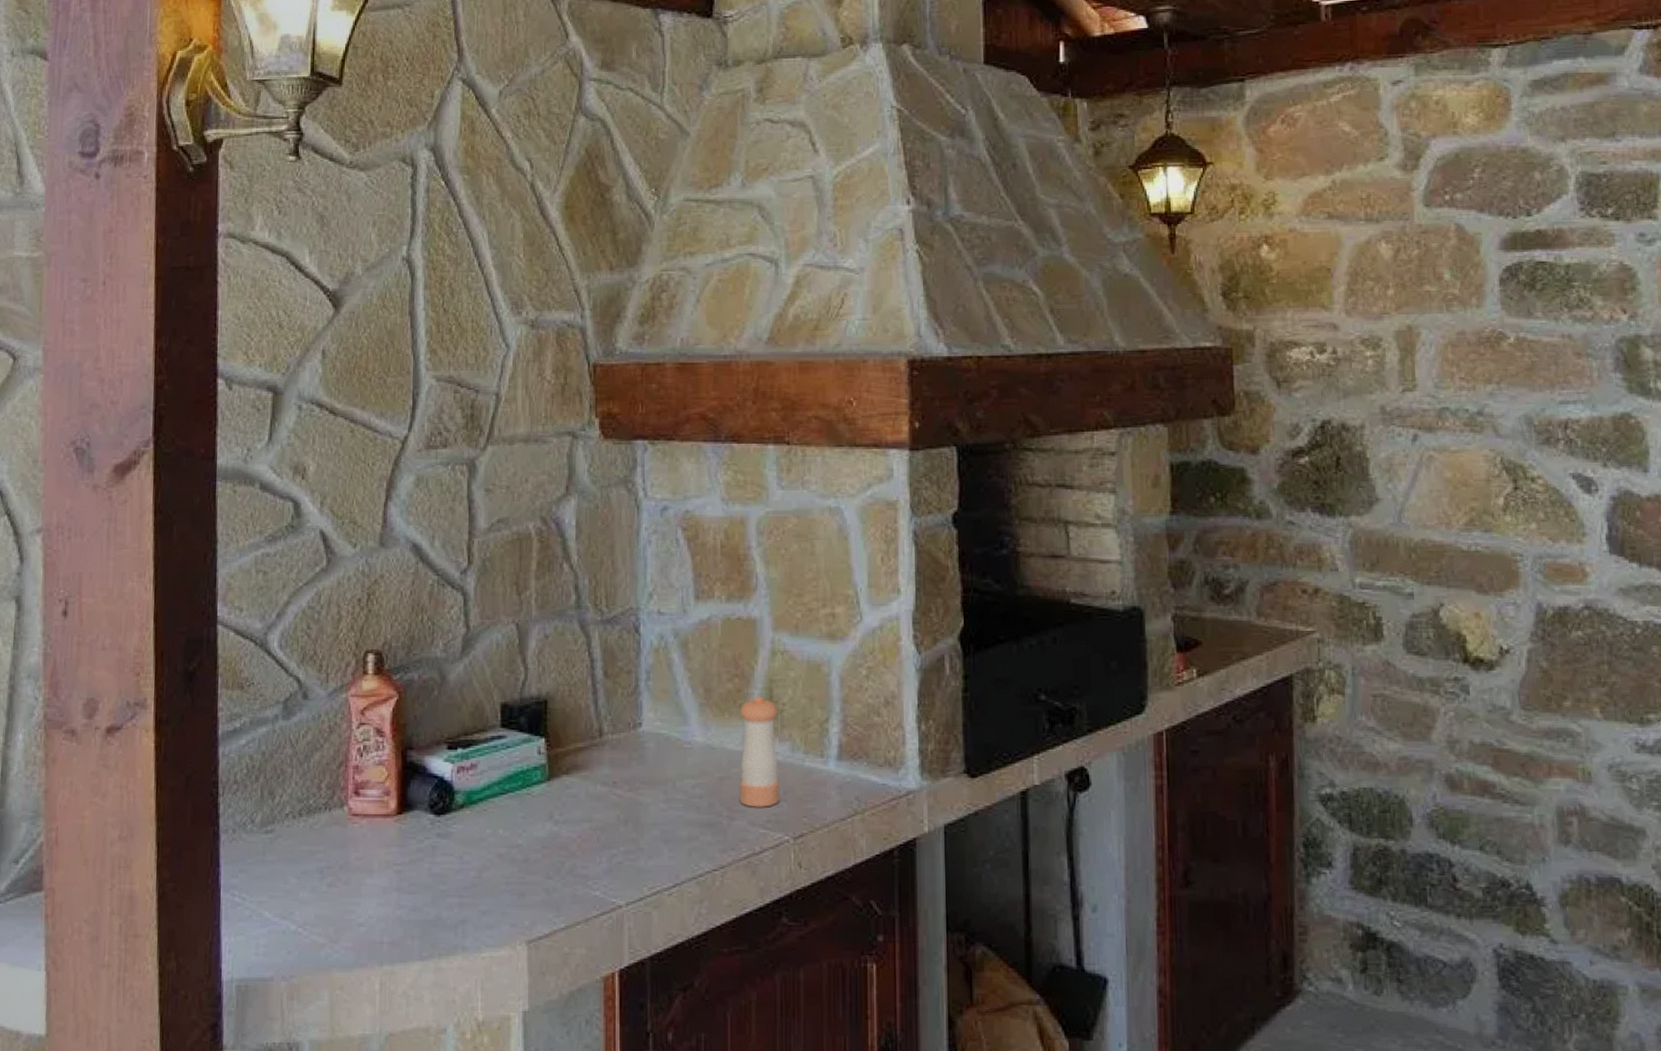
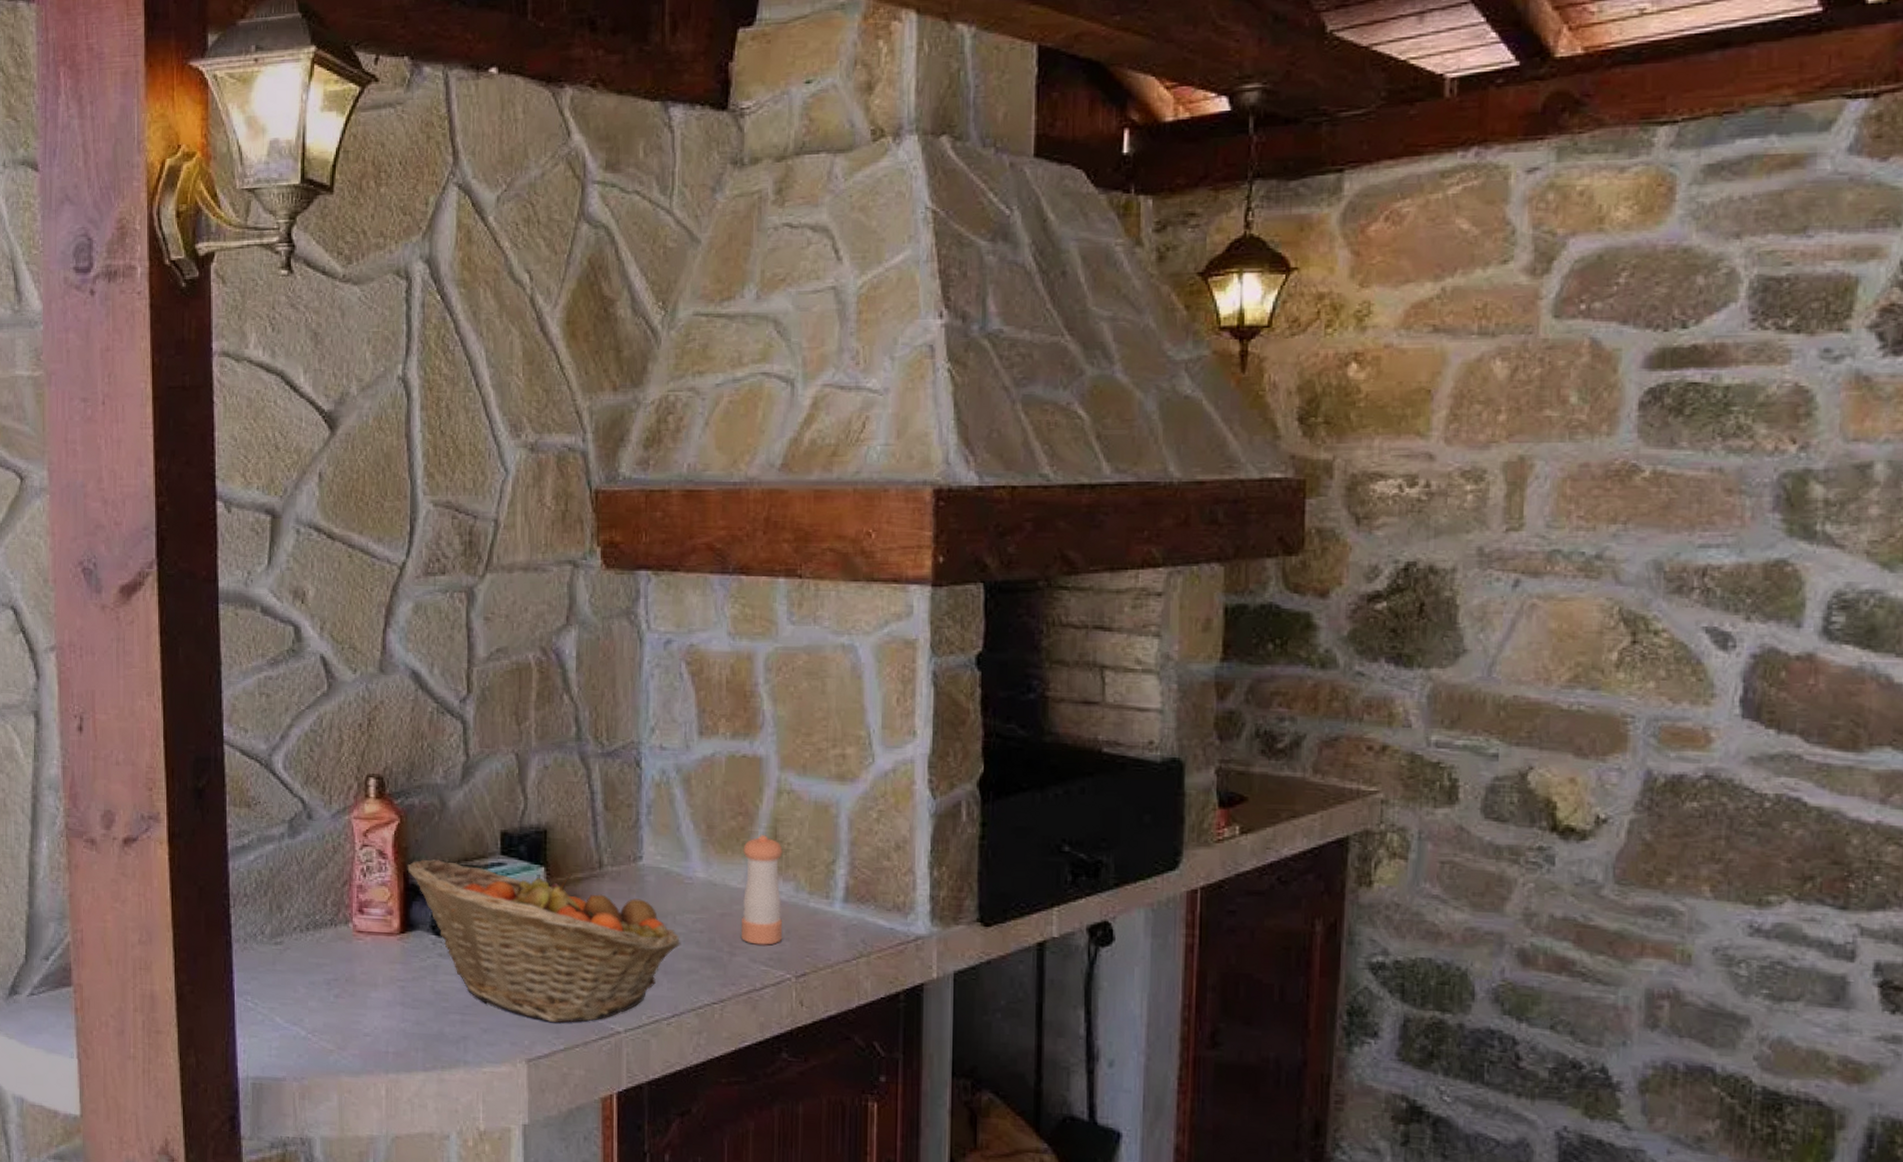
fruit basket: none [405,735,681,901] -> present [407,859,681,1024]

